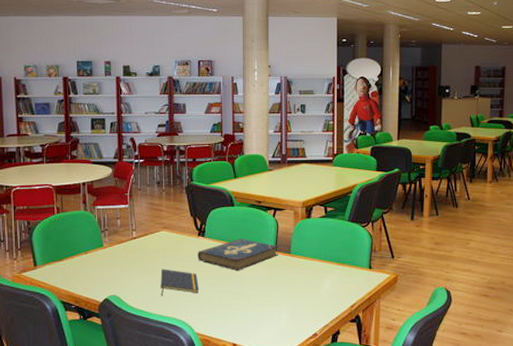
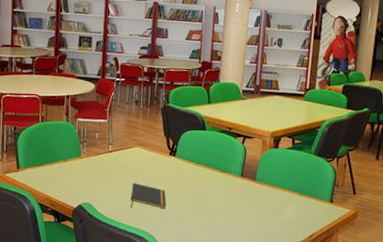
book: present [198,238,278,270] -> none [167,161,244,191]

